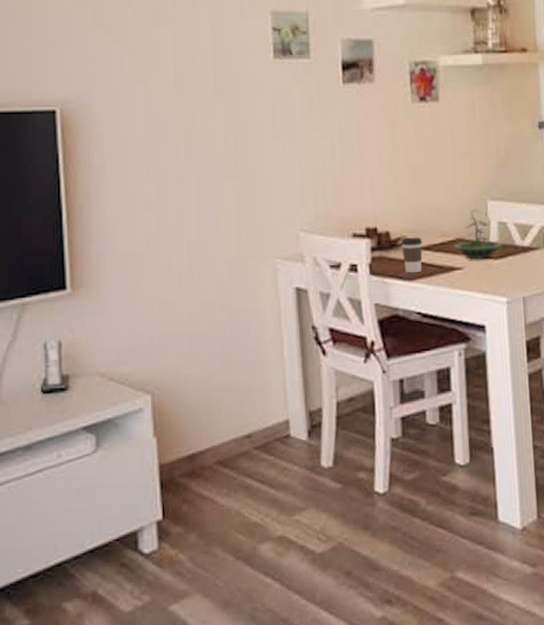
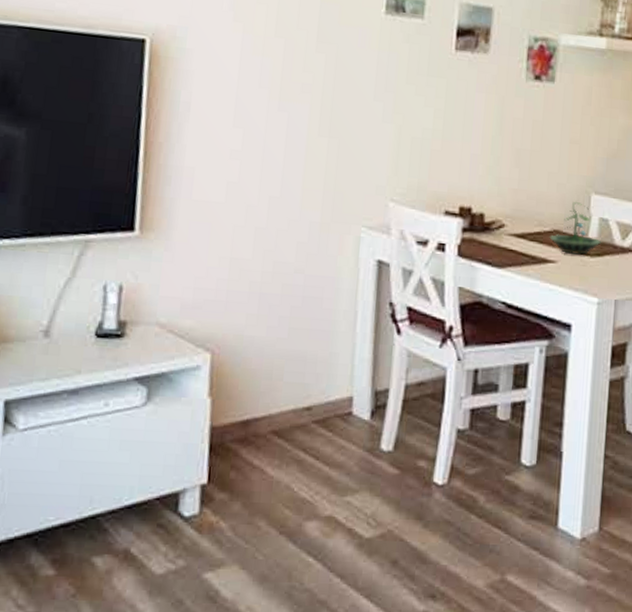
coffee cup: present [401,237,423,274] -> none [494,222,518,261]

